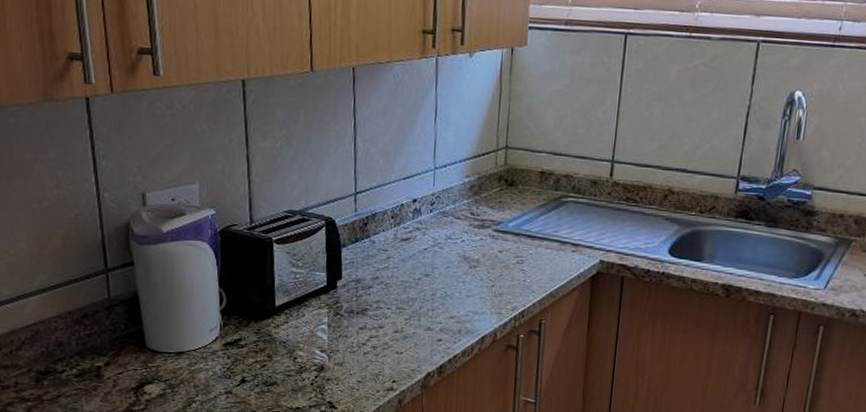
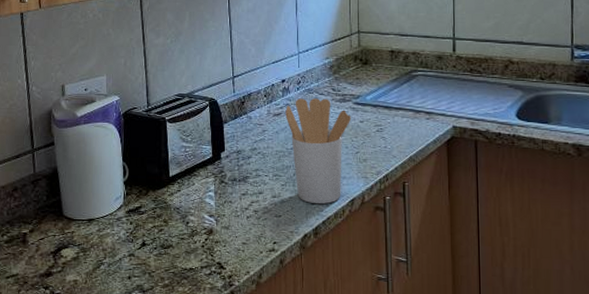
utensil holder: none [414,222,490,341] -> present [285,98,352,204]

